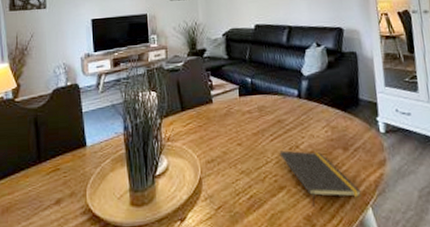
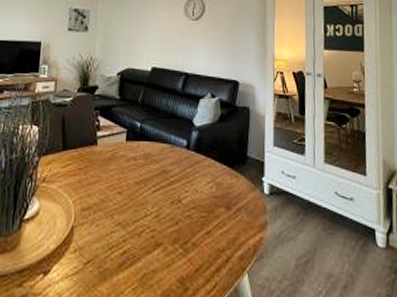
notepad: present [279,150,361,208] -> none [160,204,239,270]

